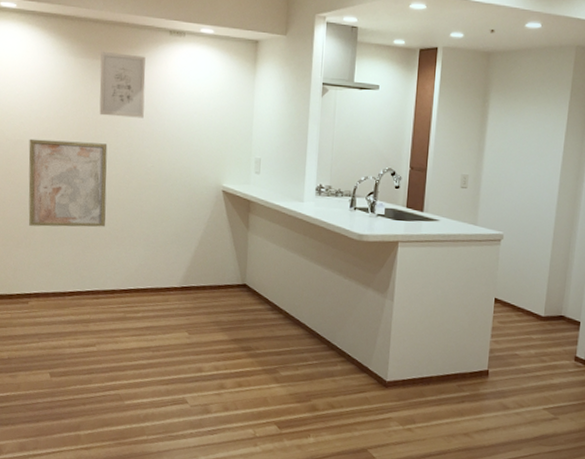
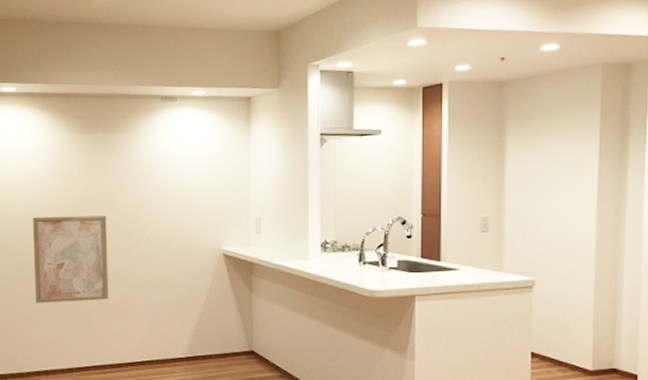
wall art: present [99,52,146,118] -> none [96,124,140,188]

